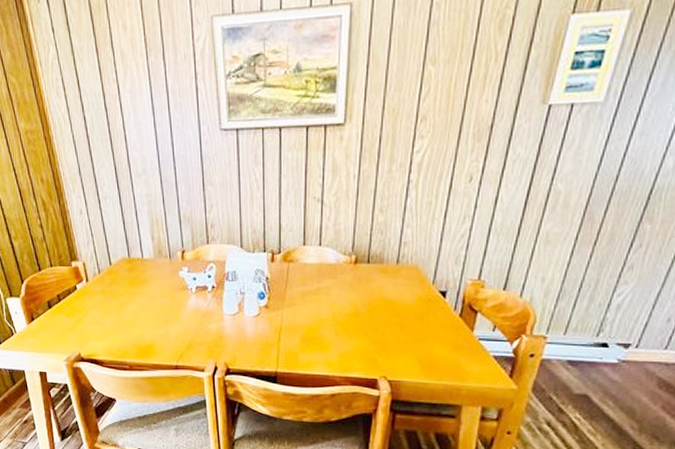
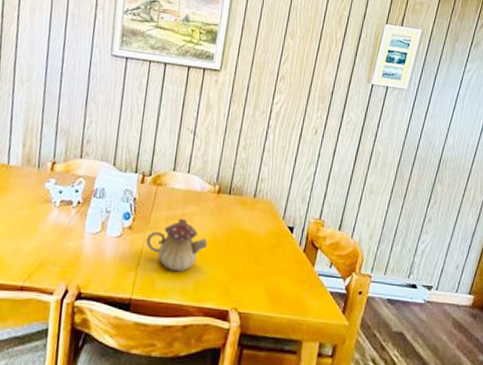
teapot: none [284,294,348,345] -> present [146,219,208,272]

